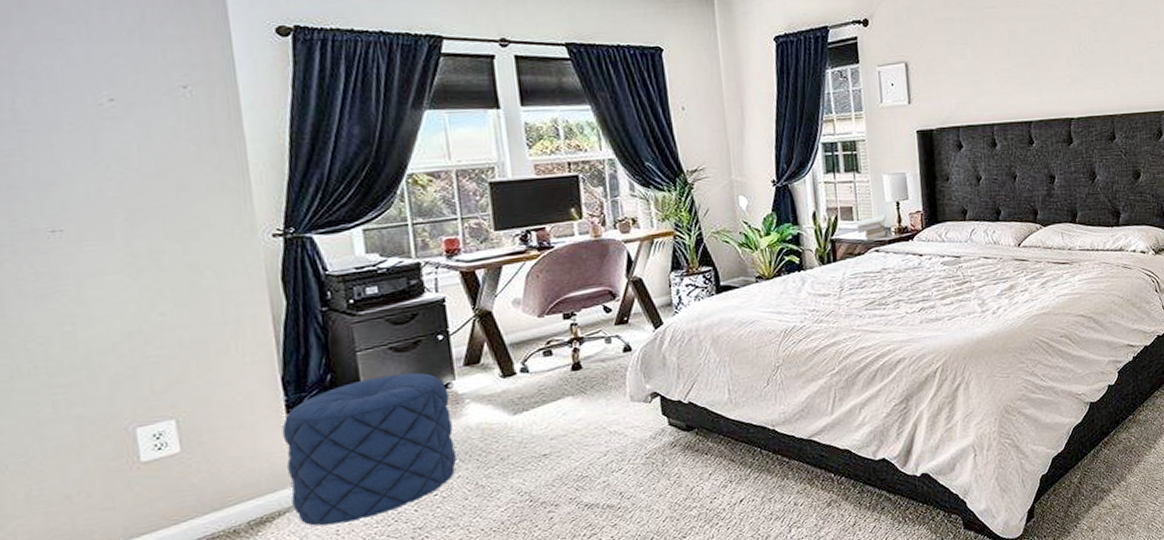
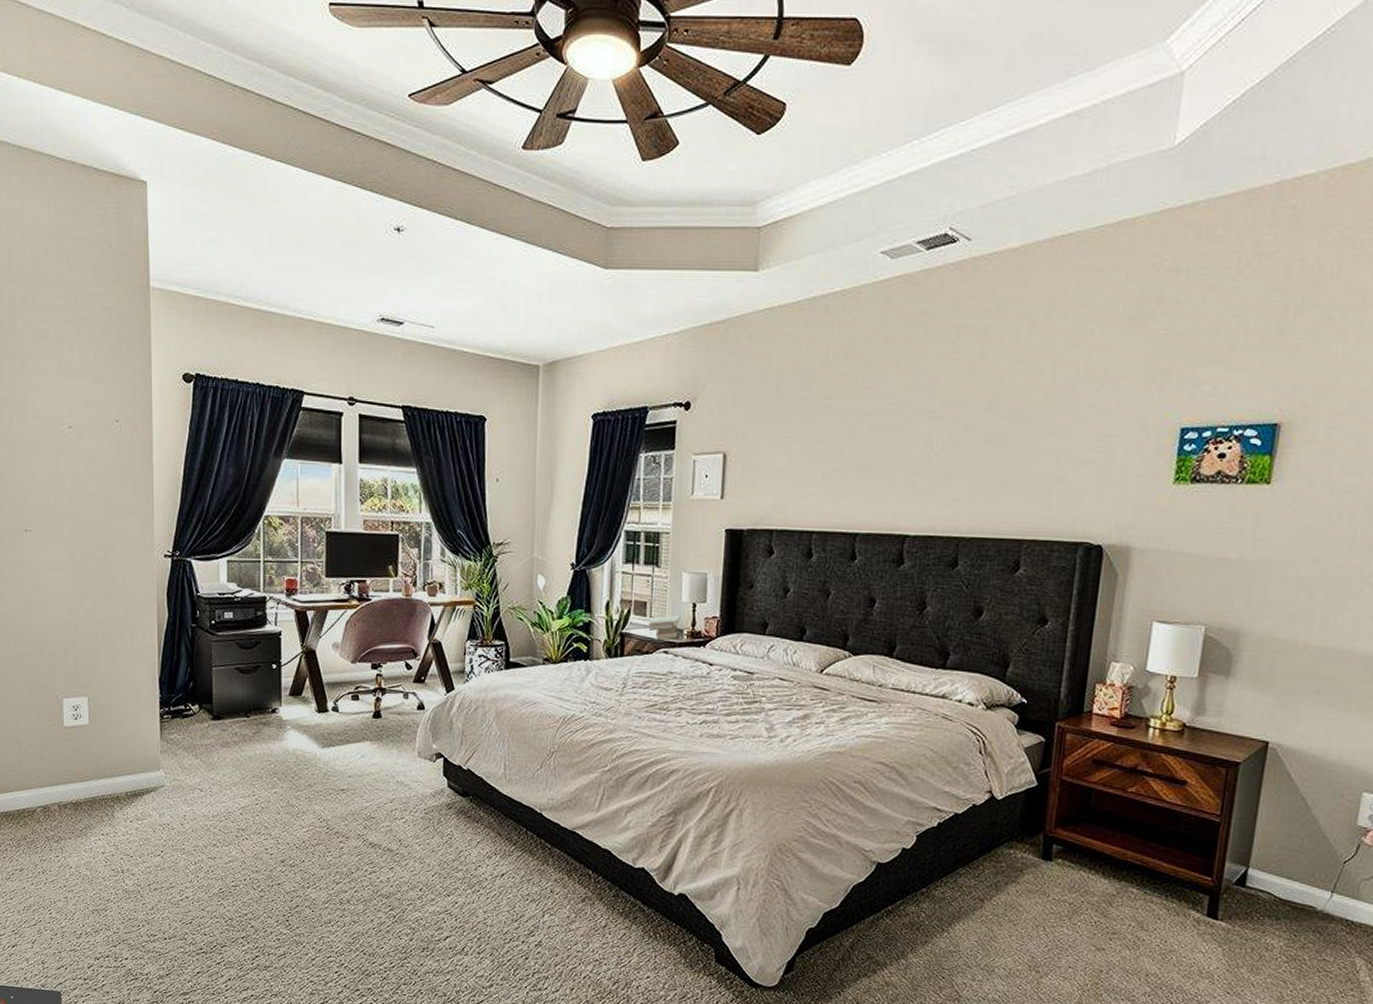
pouf: present [282,372,457,526] -> none [155,691,276,811]

